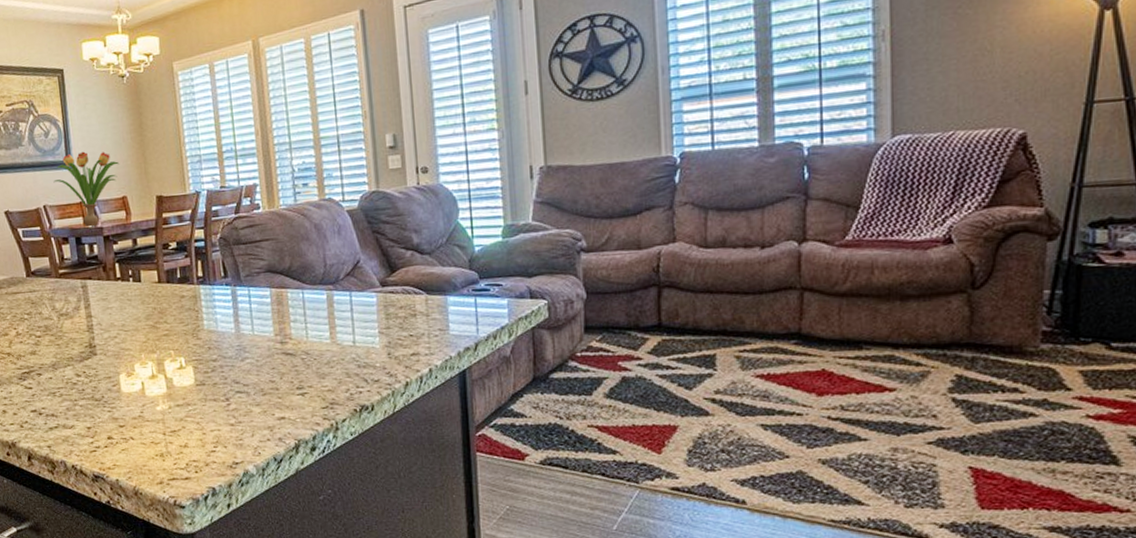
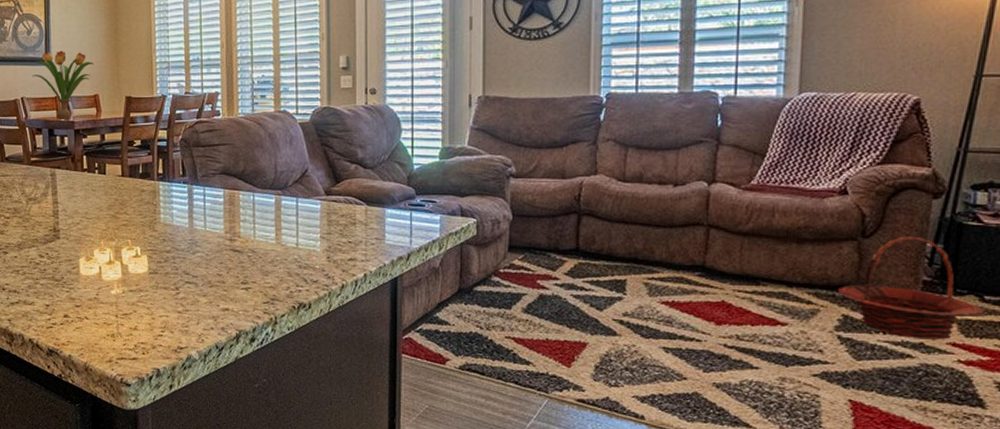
basket: none [950,283,1113,396] -> present [838,236,985,340]

